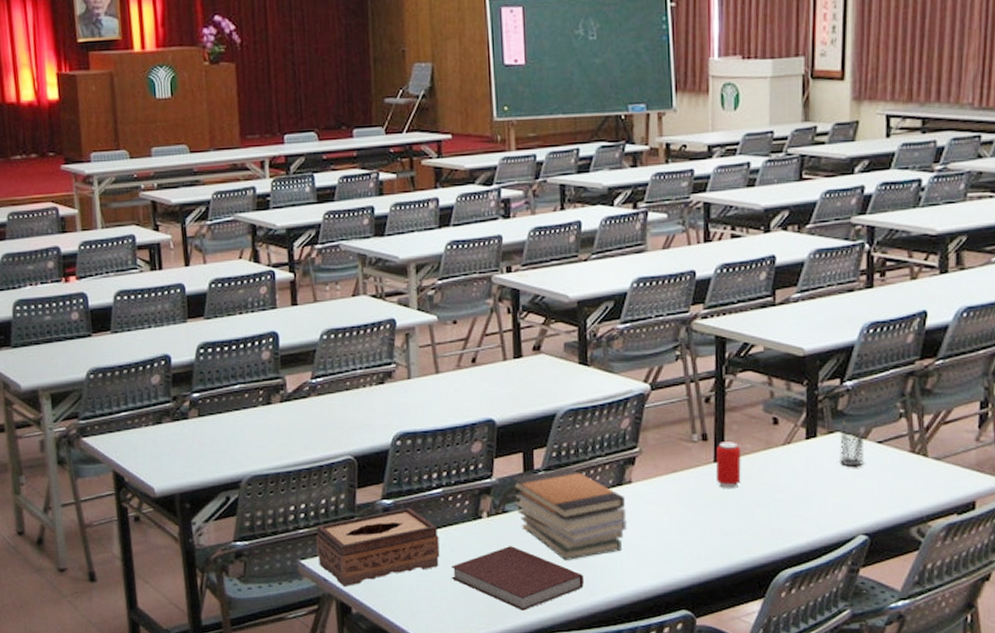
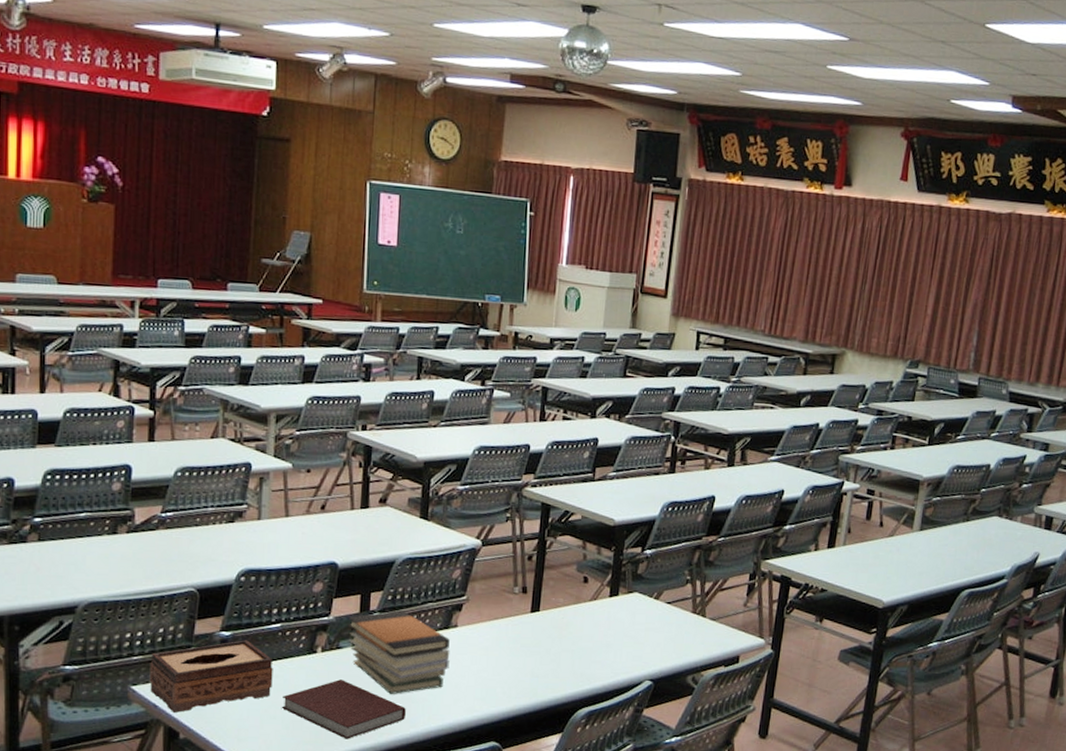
beverage can: present [715,440,741,489] -> none [530,594,554,637]
pencil holder: present [840,421,865,467] -> none [635,583,658,623]

